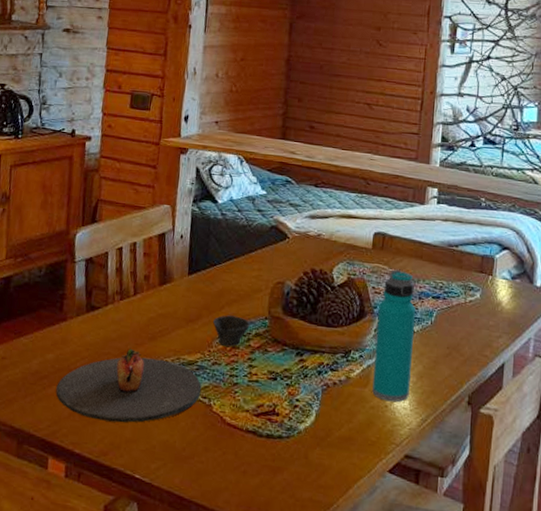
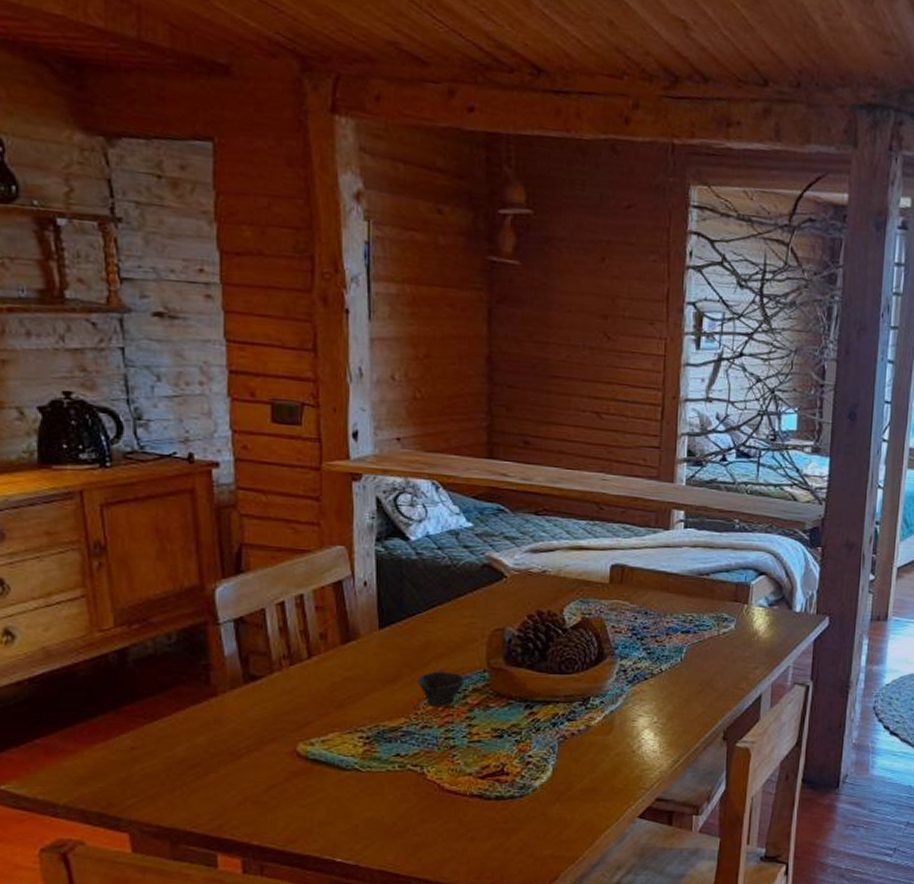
plate: present [56,348,202,423] -> none [215,720,410,806]
water bottle: present [372,270,416,402] -> none [617,605,664,747]

